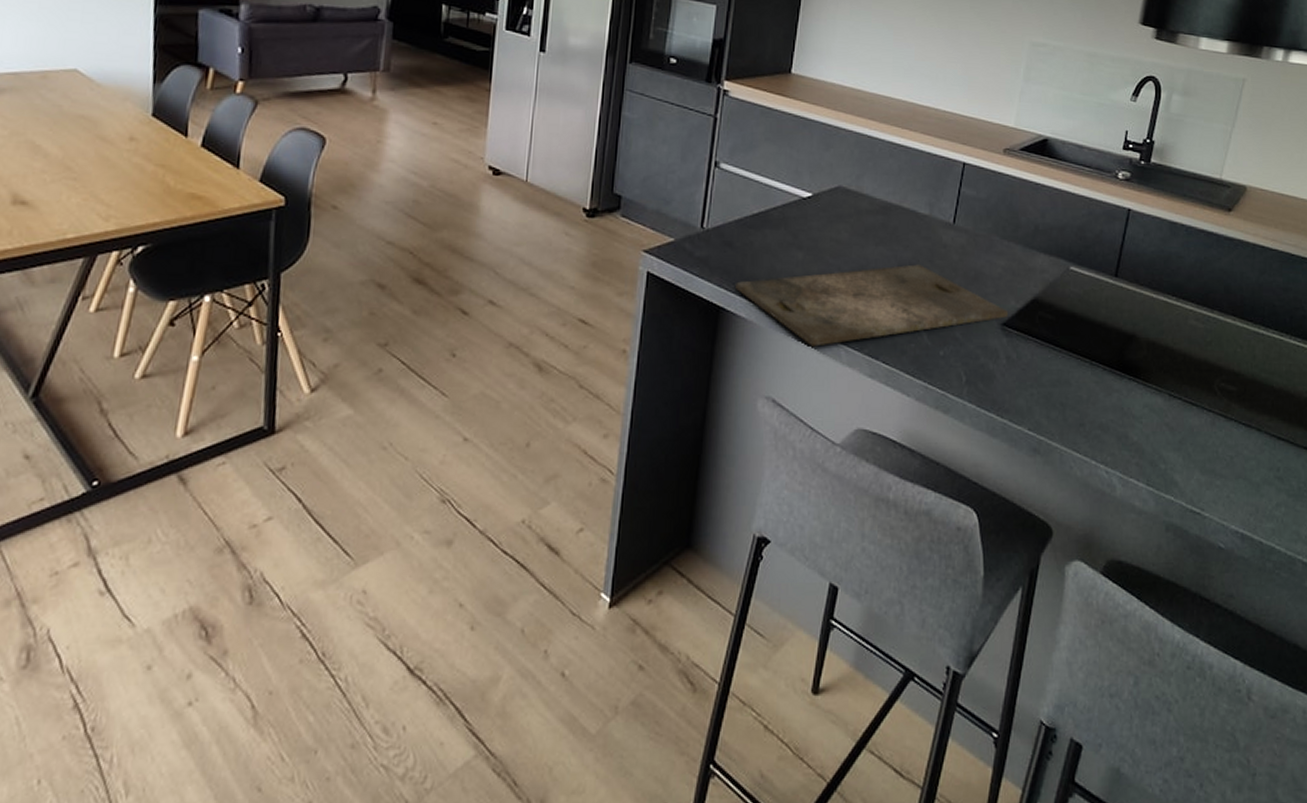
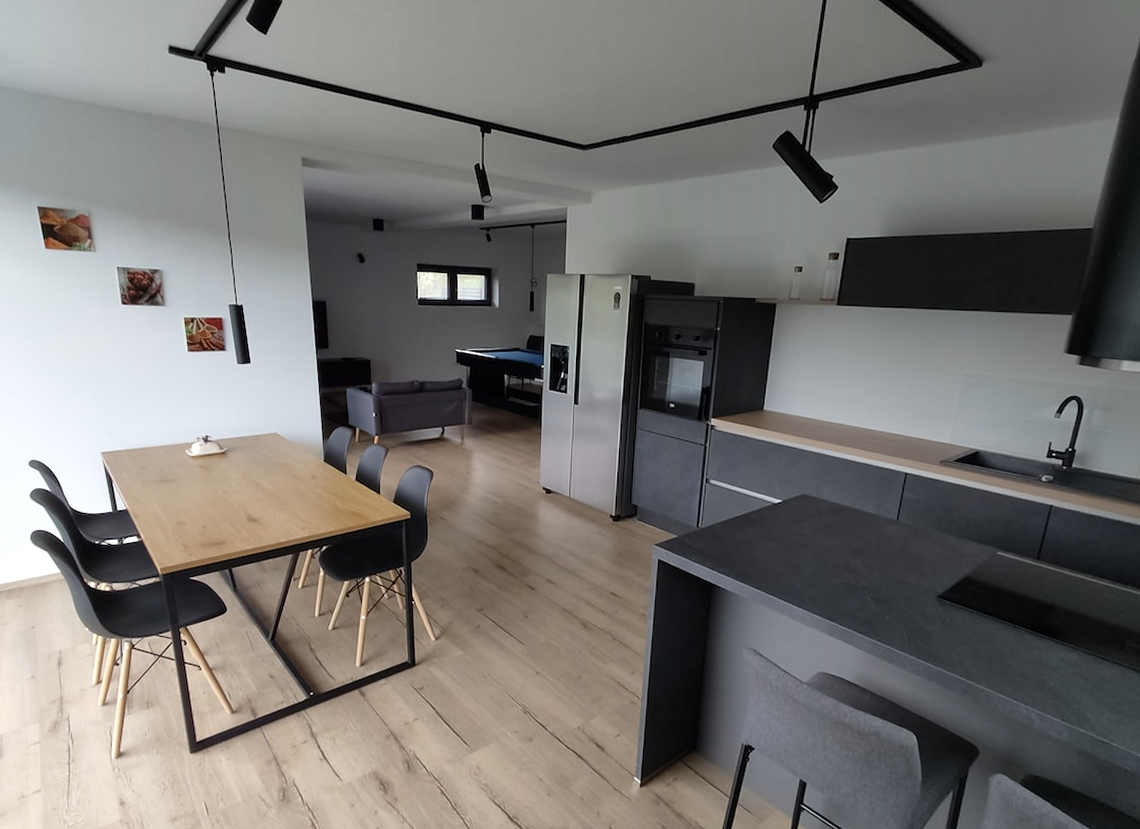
cutting board: present [736,264,1009,347] -> none [724,552,944,613]

